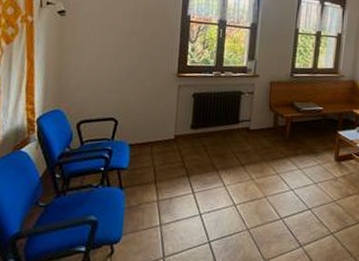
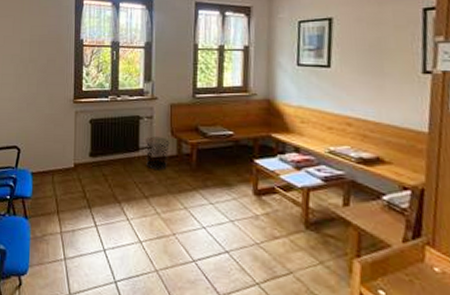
waste bin: none [245,110,267,141] -> present [145,136,170,170]

